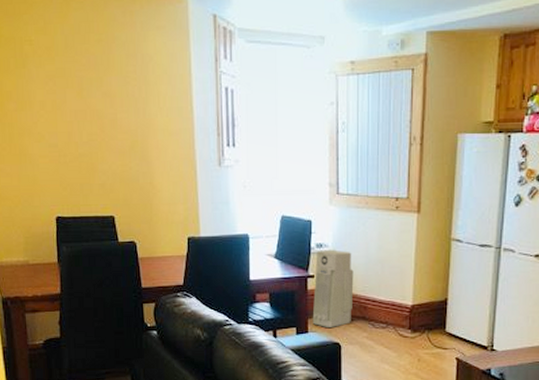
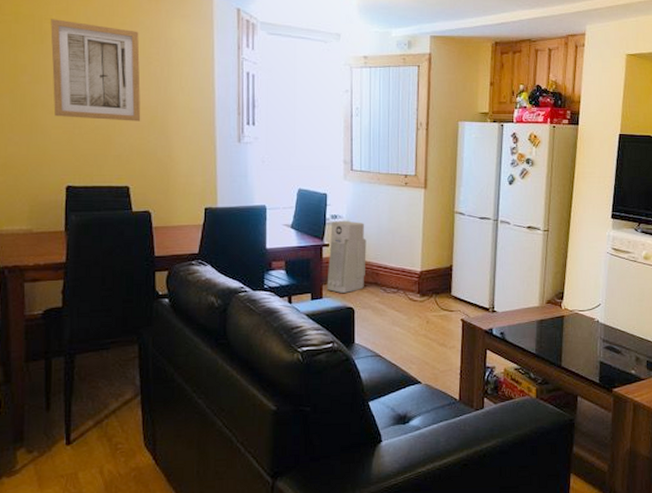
wall art: none [30,40,122,147] -> present [50,19,141,122]

